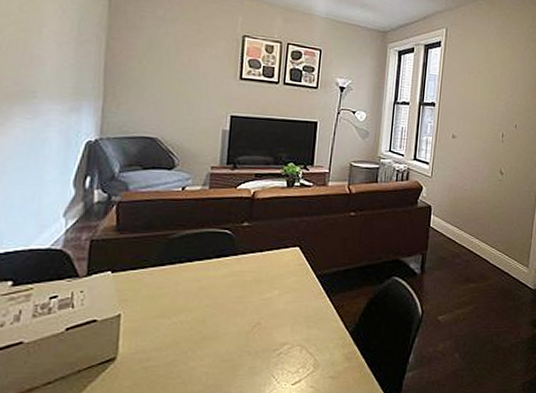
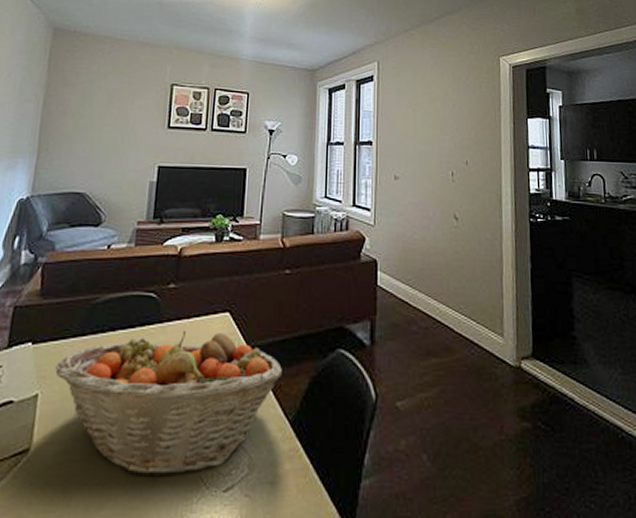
fruit basket: none [136,262,345,377] -> present [55,331,282,478]

